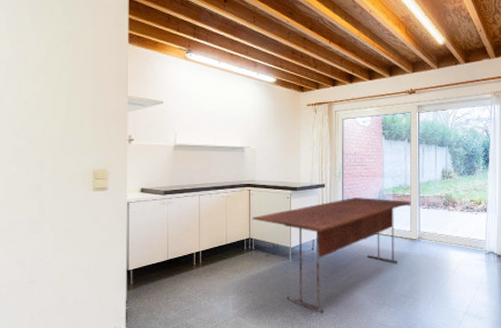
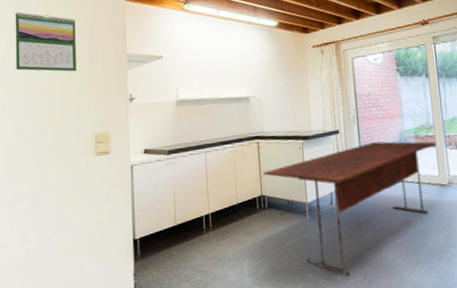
calendar: none [15,44,77,109] -> present [15,11,77,72]

